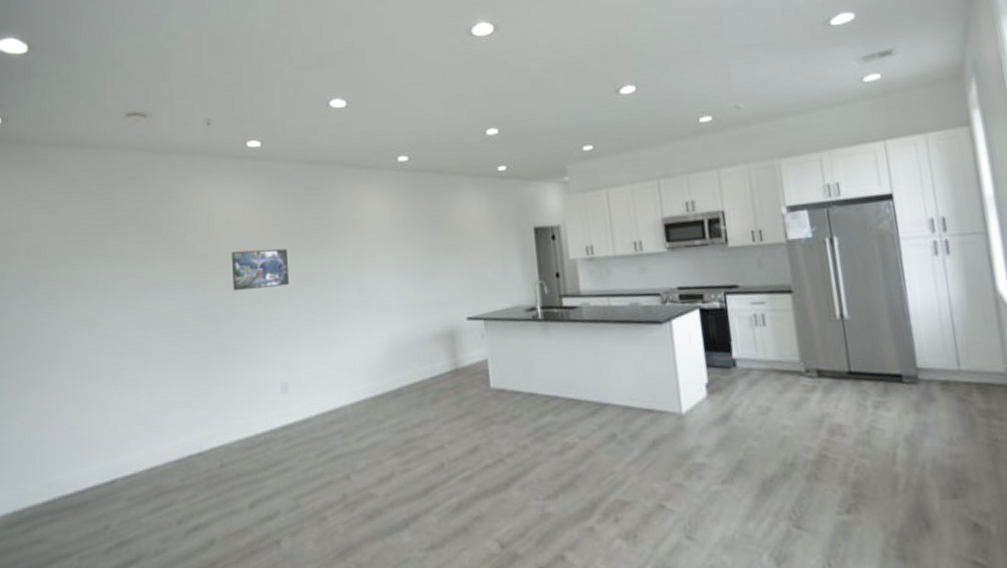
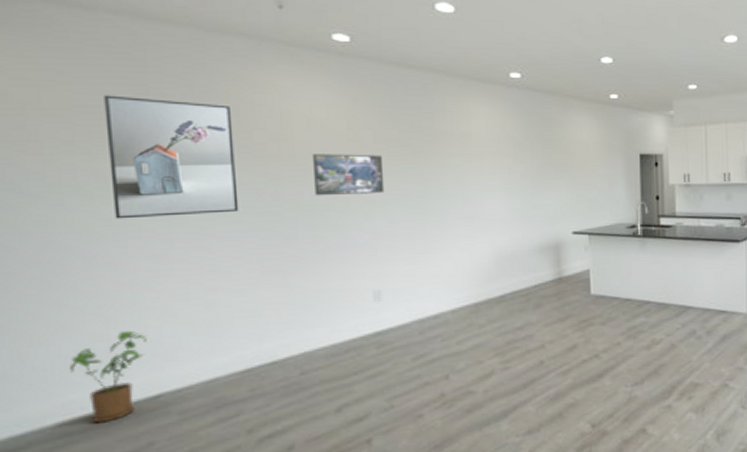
house plant: none [54,418,107,504] -> present [68,330,147,423]
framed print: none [87,214,176,319] -> present [104,95,239,219]

